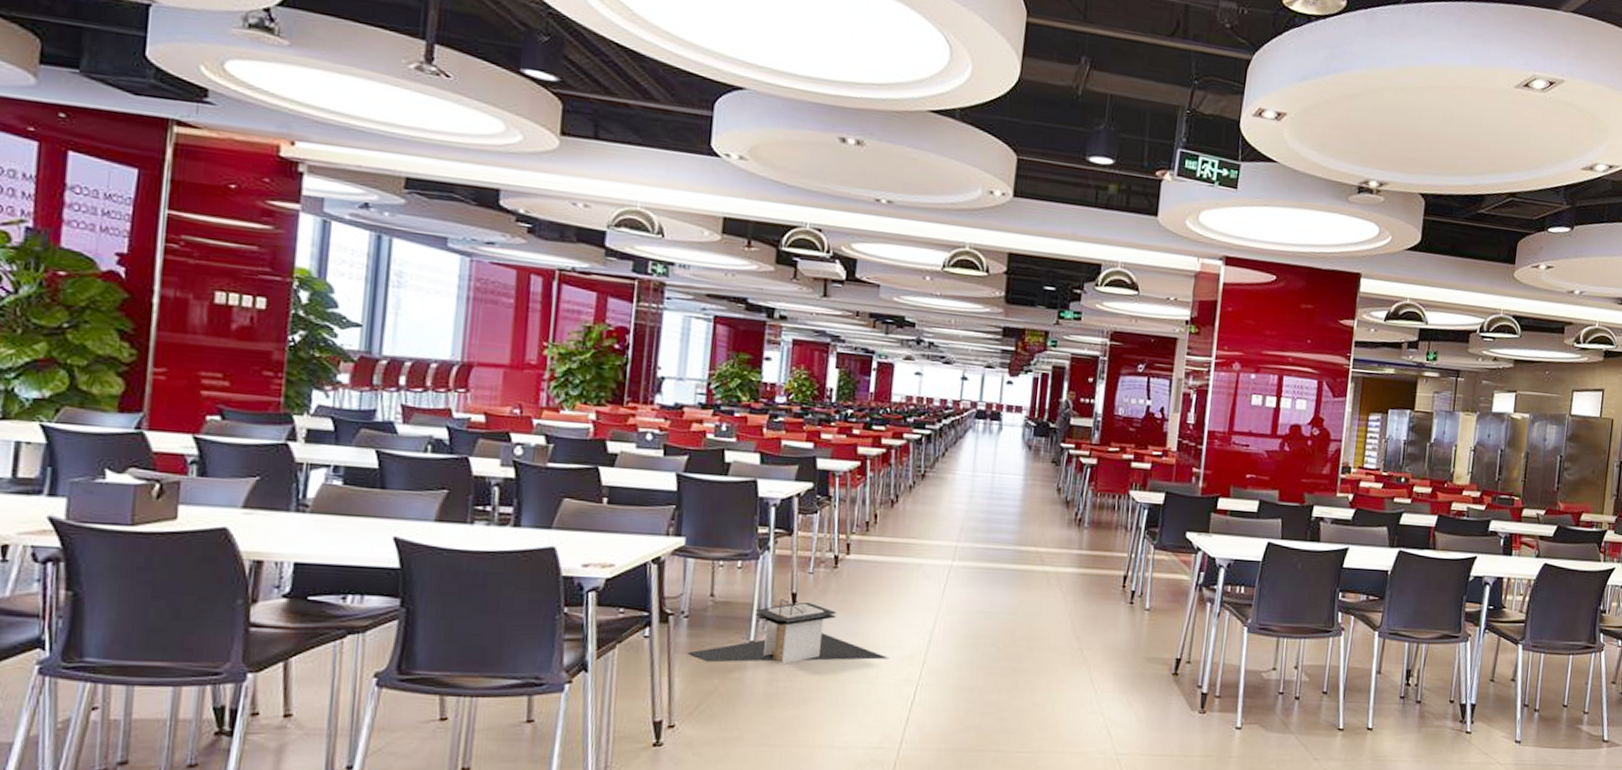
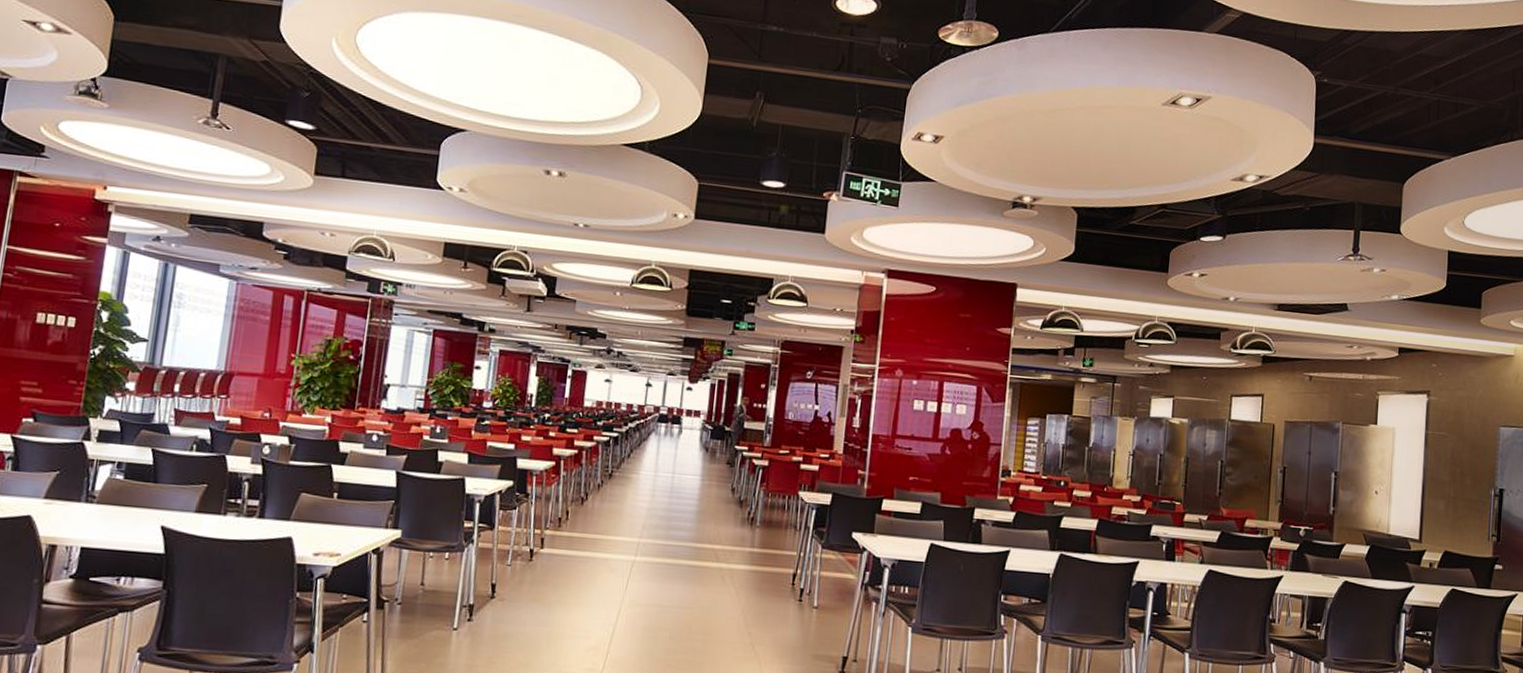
architectural model: present [688,599,890,664] -> none [400,589,577,651]

